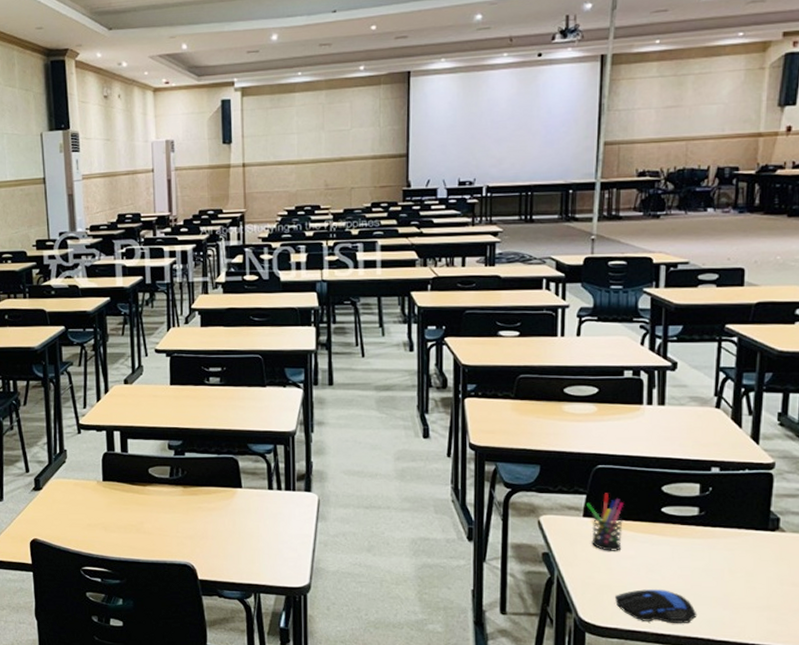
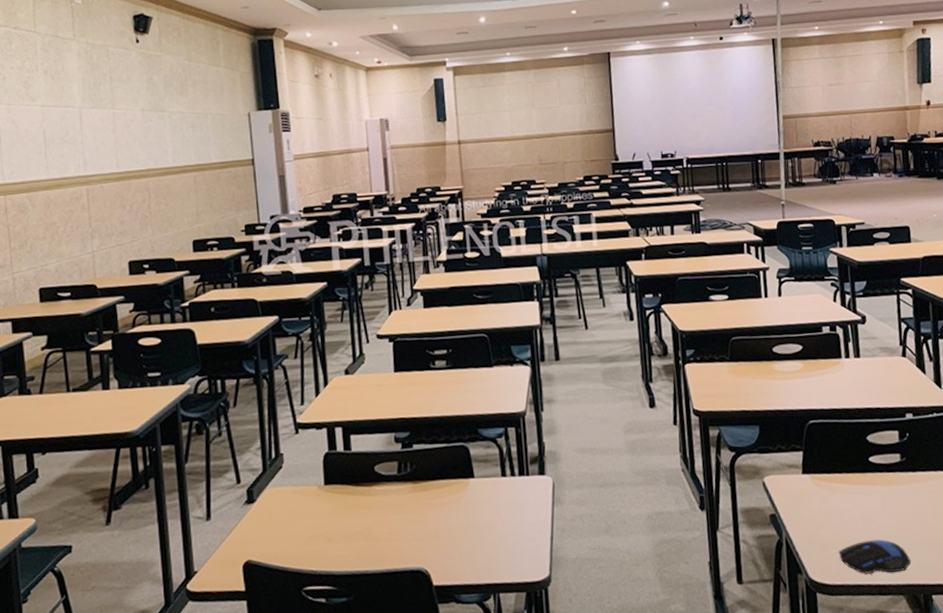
pen holder: present [586,493,624,551] -> none [804,447,839,506]

